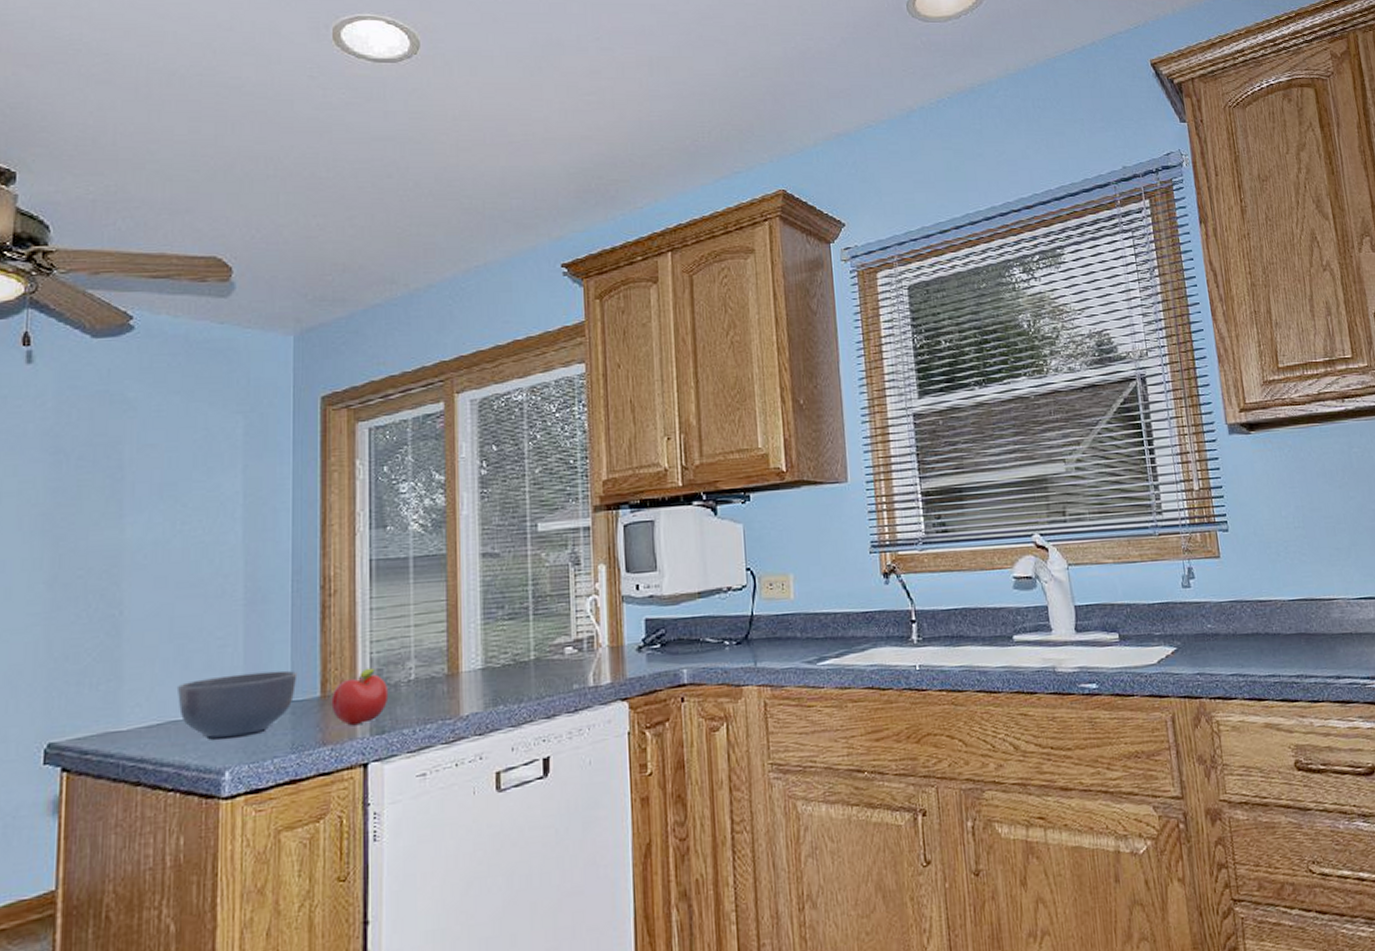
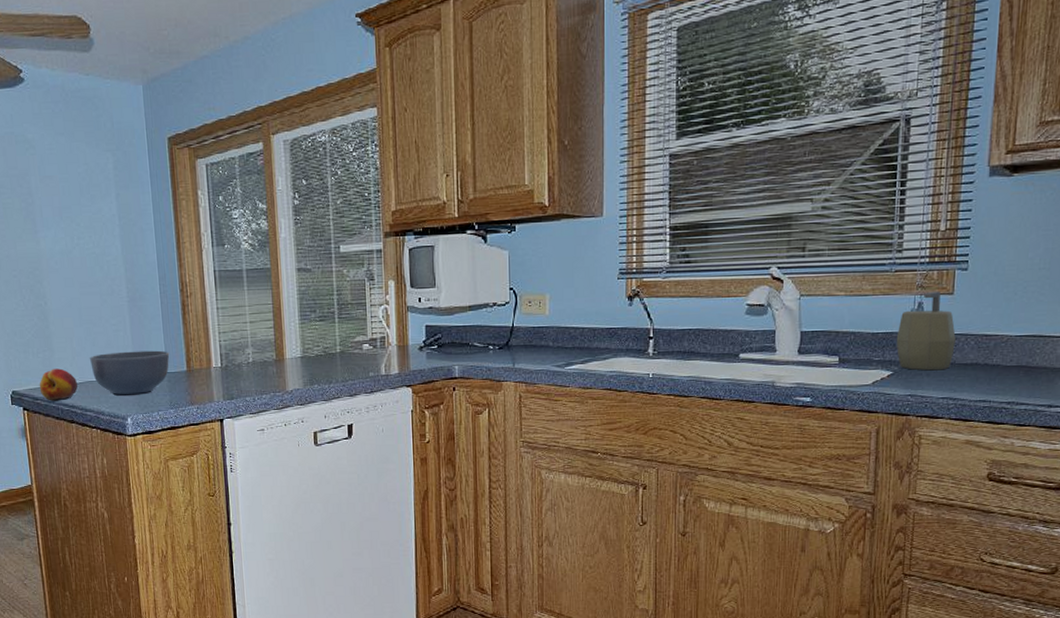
fruit: none [92,705,155,756] -> present [39,368,78,402]
fruit: present [331,667,389,726] -> none [194,352,235,393]
soap dispenser: none [1173,554,1233,645] -> present [896,291,956,371]

